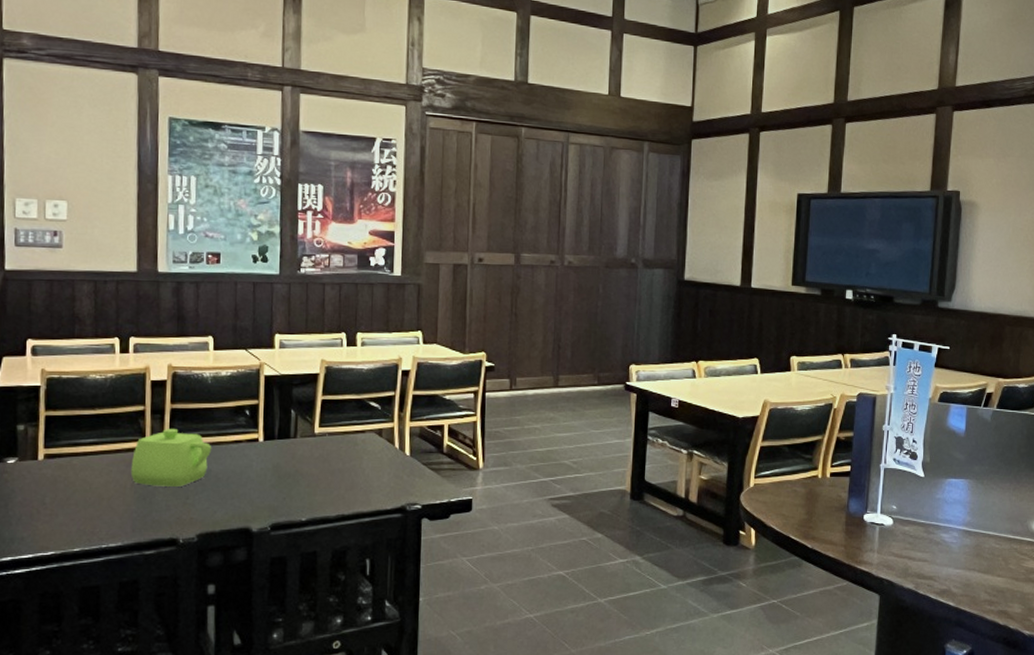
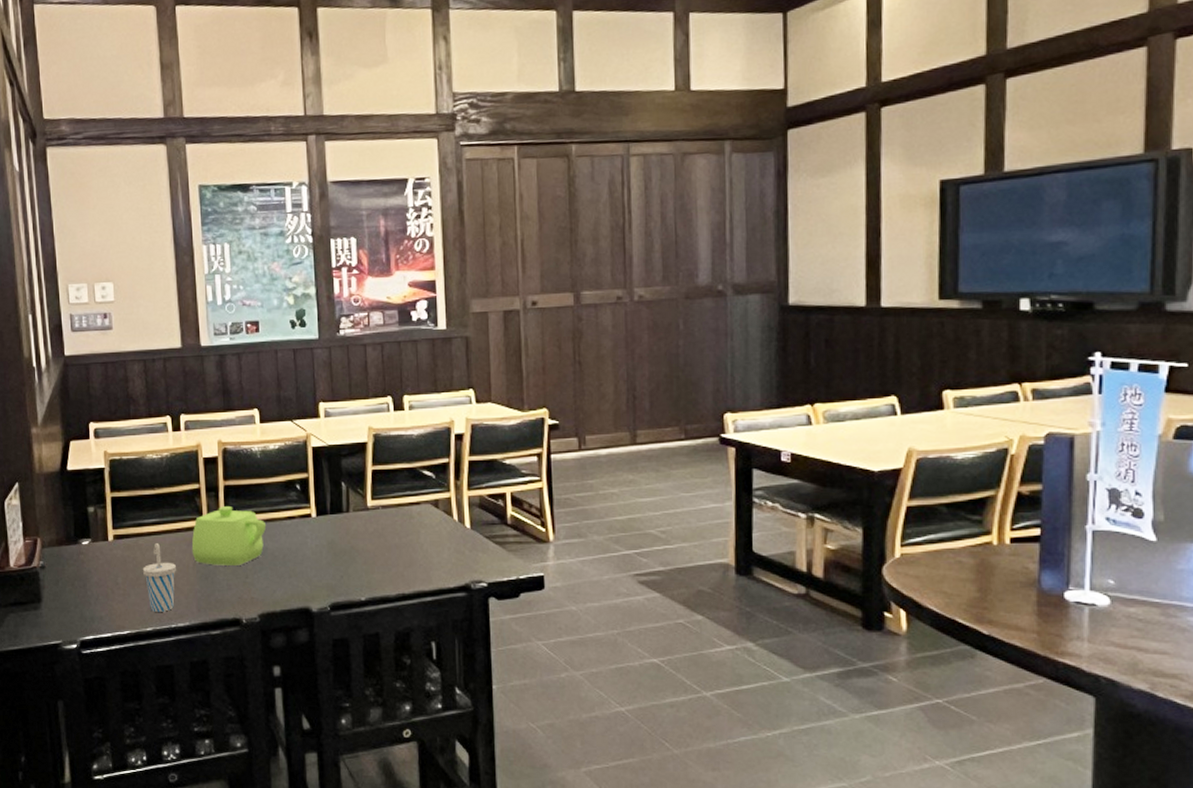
cup: none [74,463,112,532] -> present [142,543,176,612]

